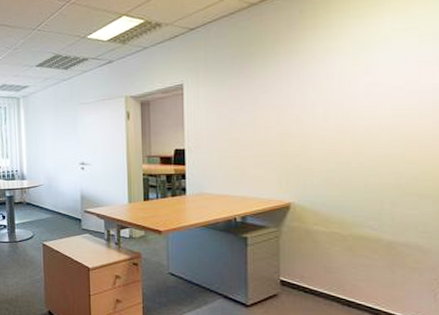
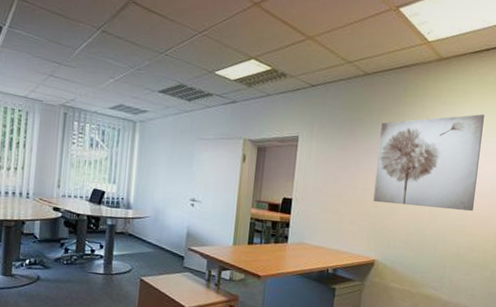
wall art: none [278,19,412,140] -> present [373,114,485,211]

